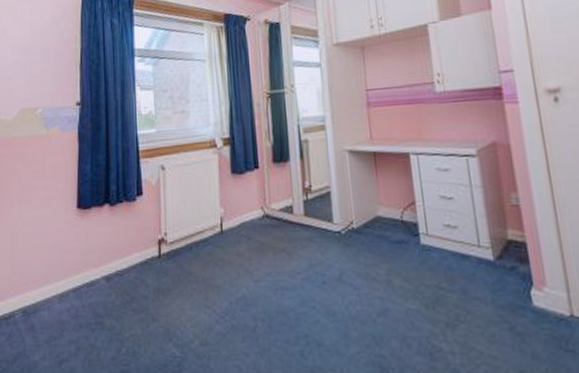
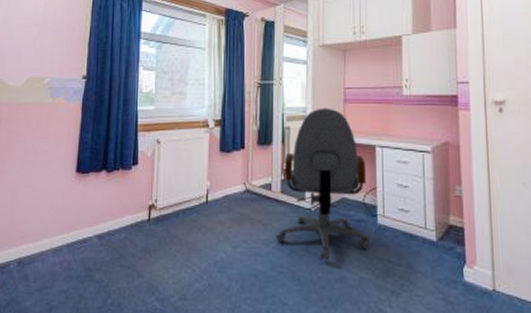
office chair: none [302,114,414,291] -> present [275,108,371,260]

